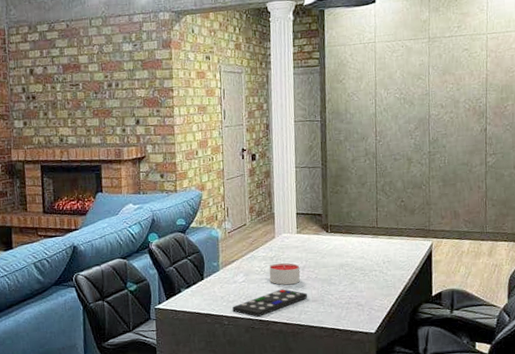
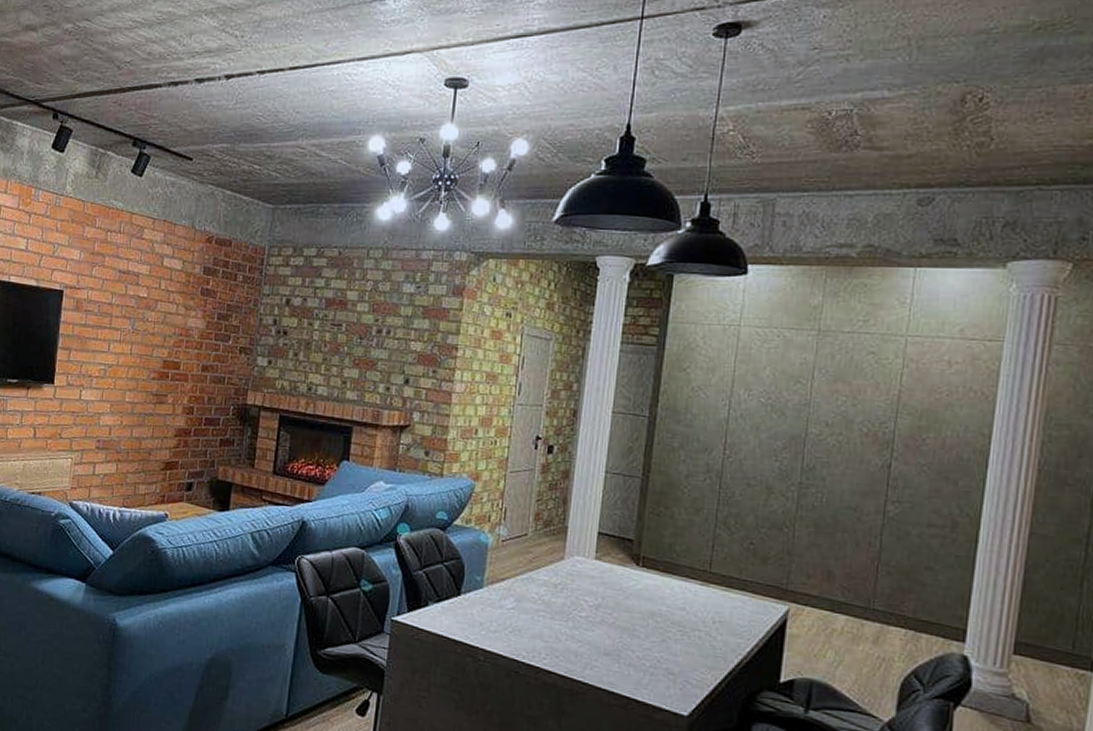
remote control: present [232,289,308,317] -> none [493,628,599,660]
candle: present [269,263,301,285] -> none [548,593,593,627]

